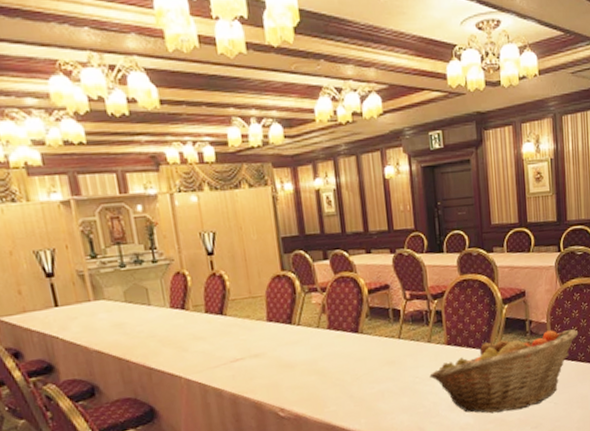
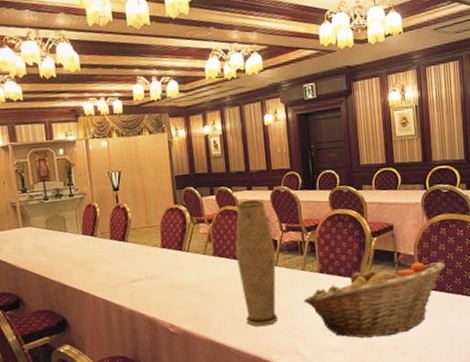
vase: none [353,263,402,407] -> present [235,199,278,327]

